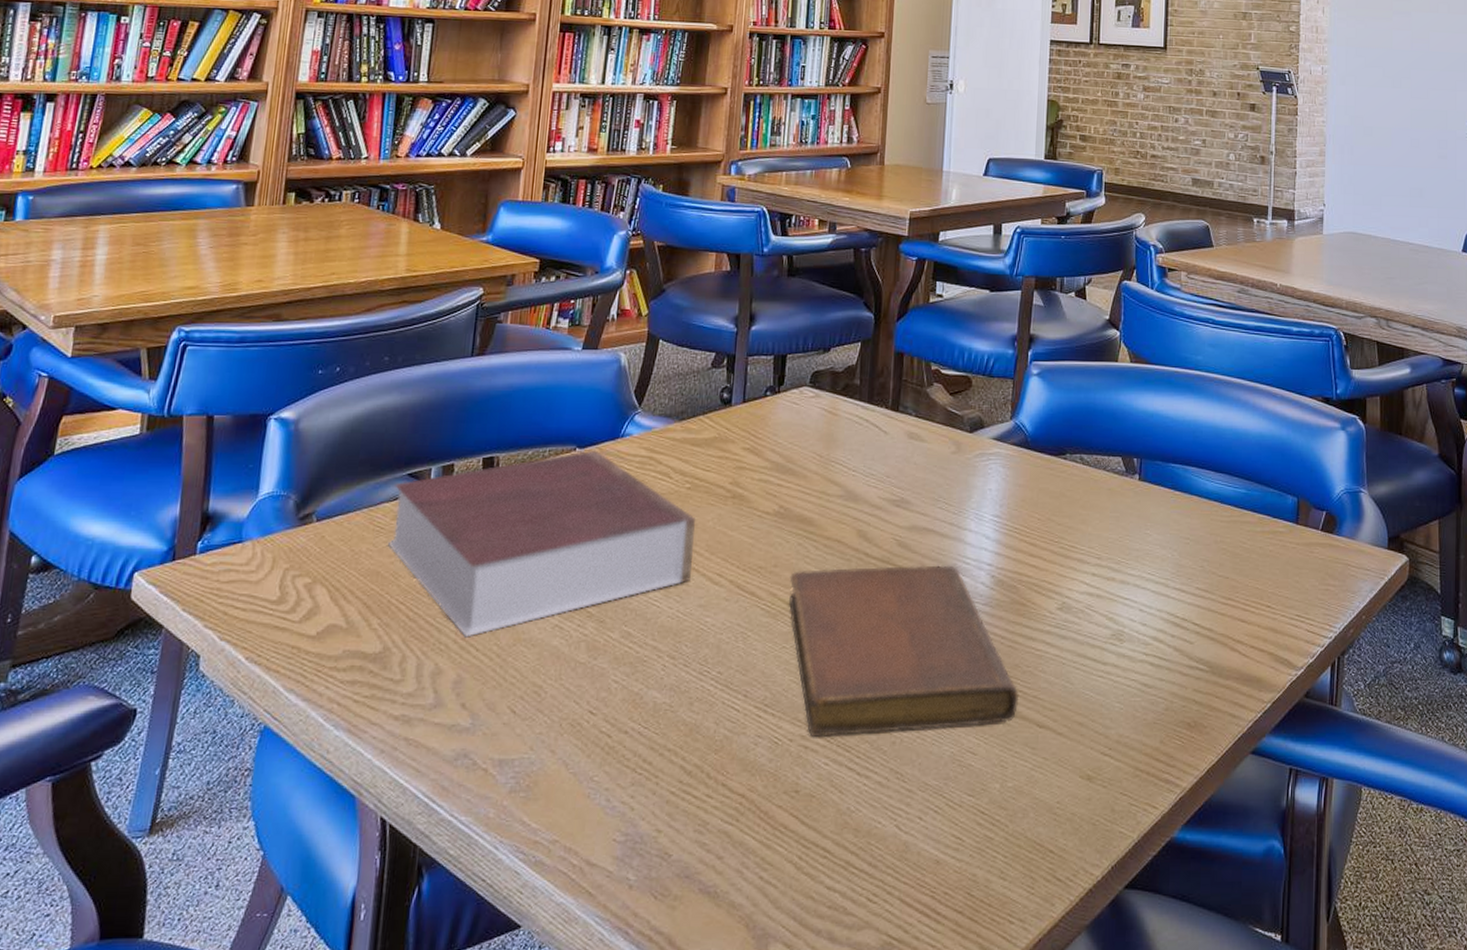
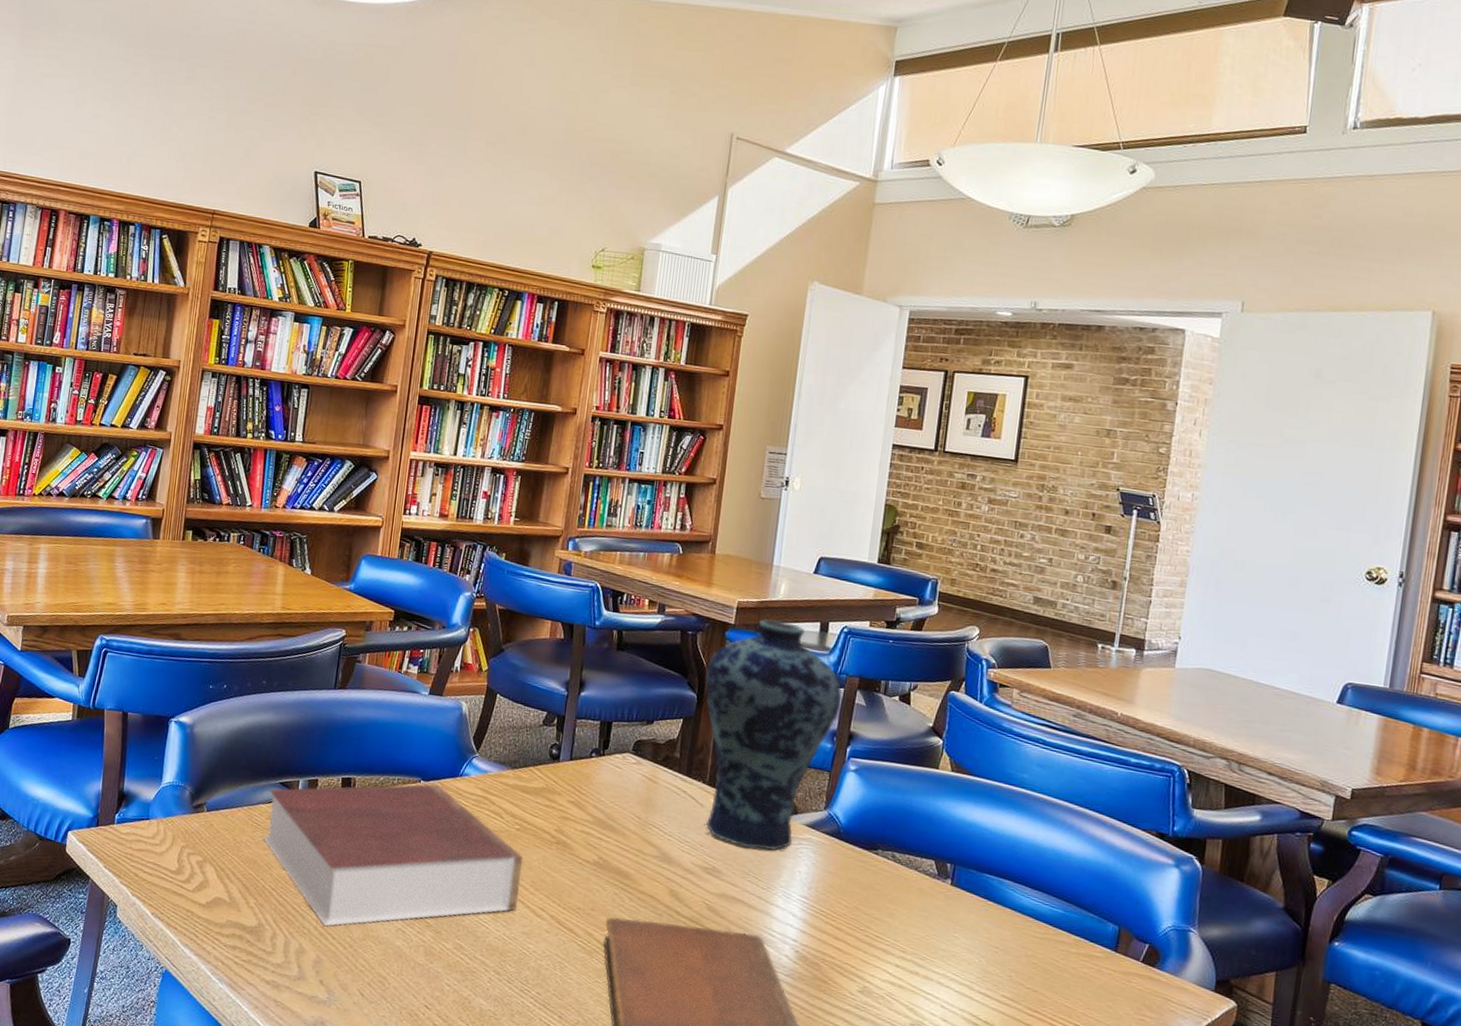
vase: none [880,227,1020,471] -> present [704,619,842,850]

